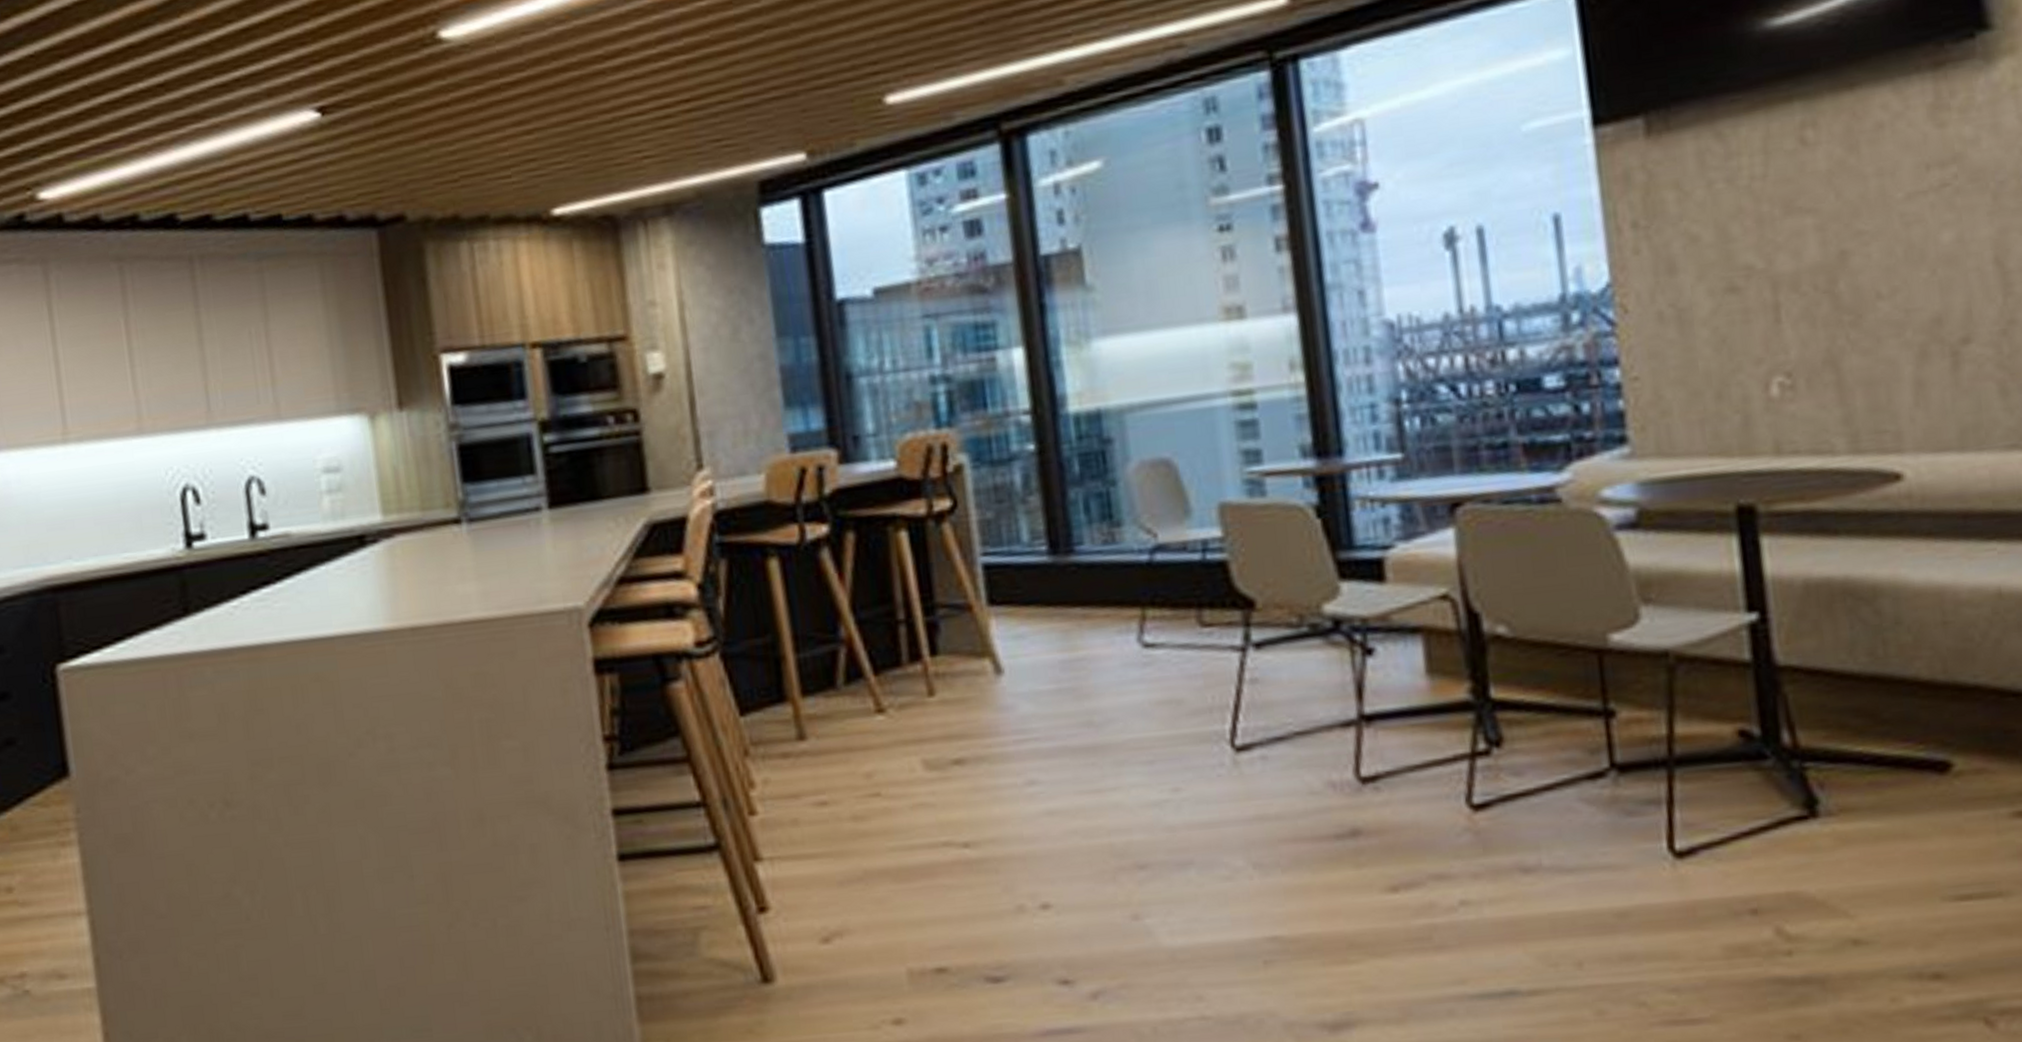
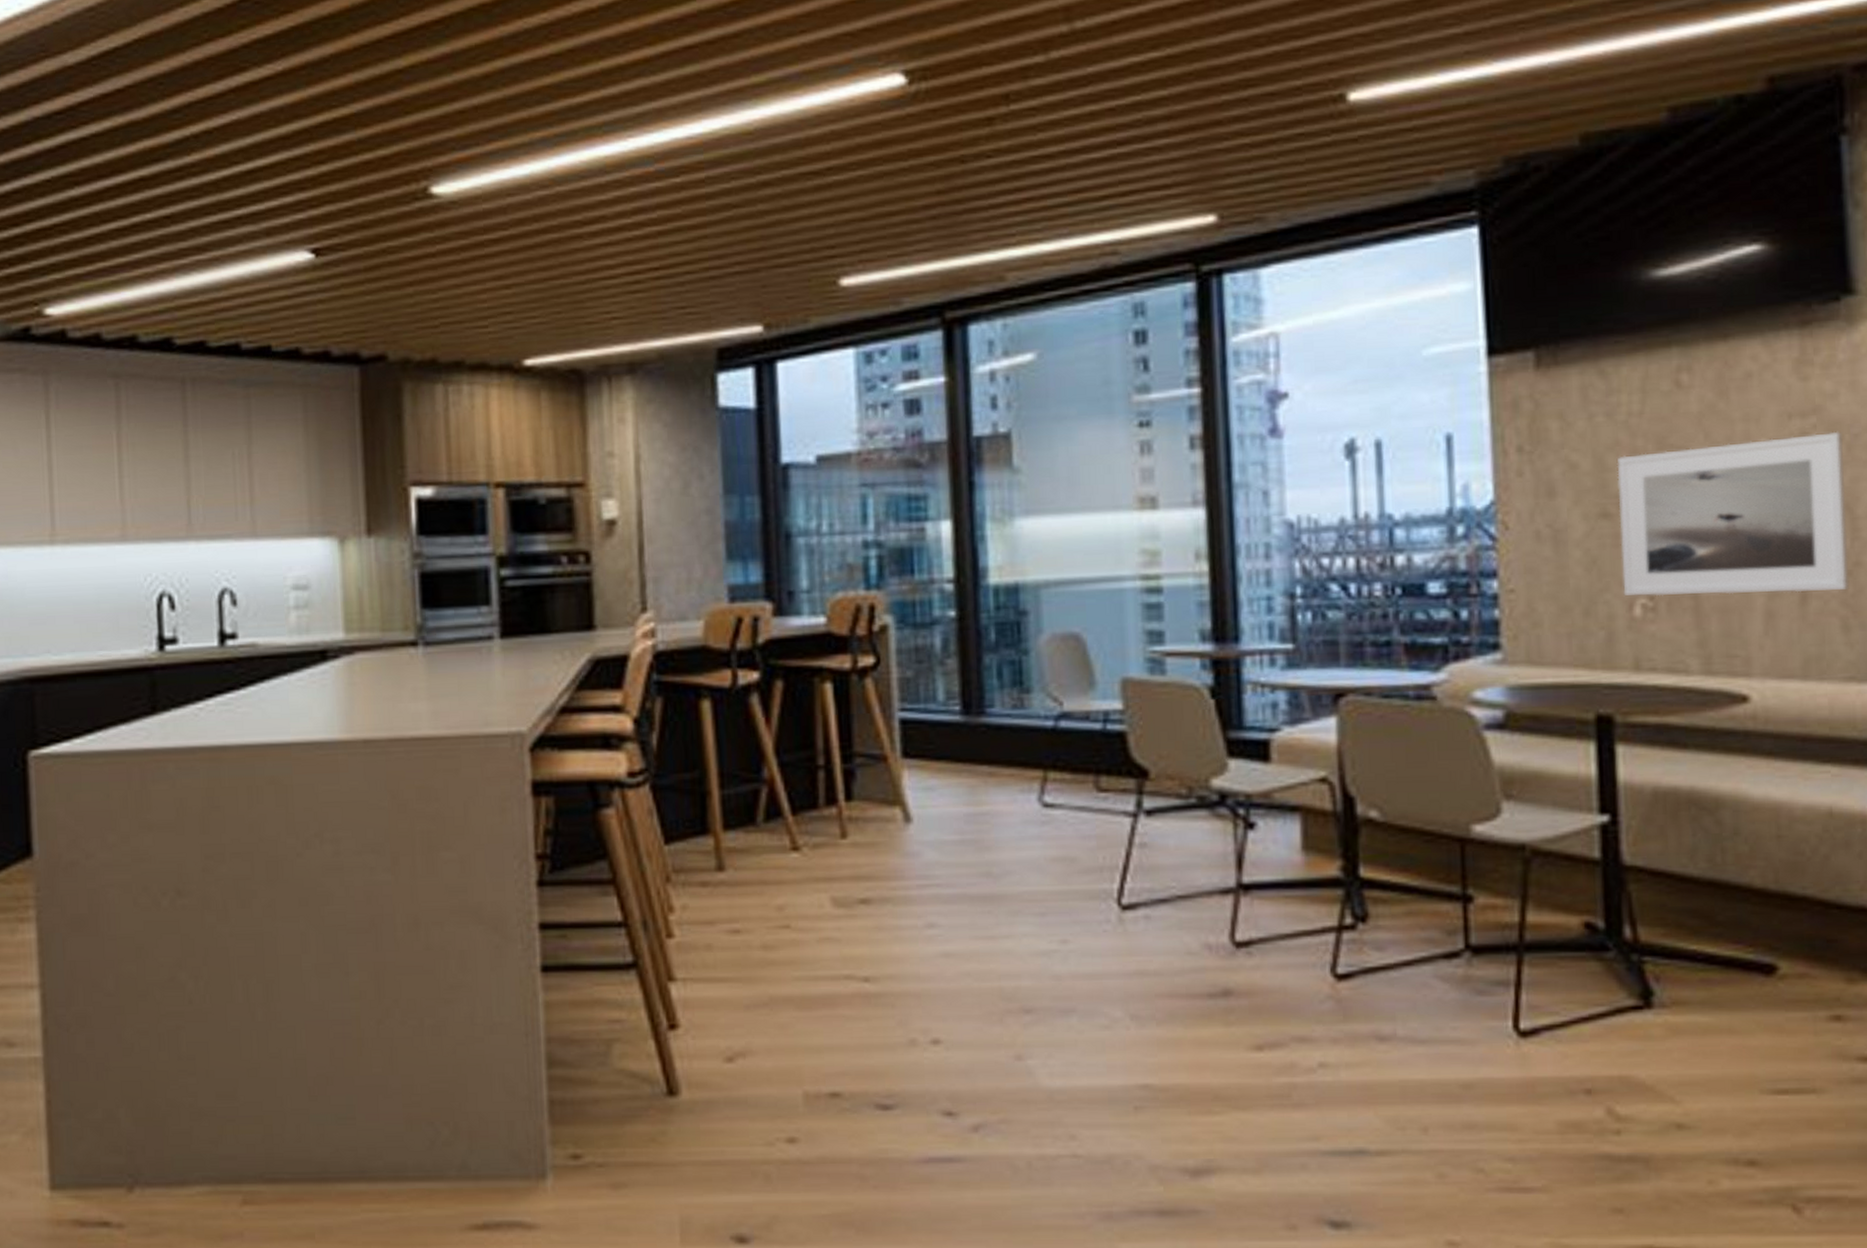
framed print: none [1741,179,2005,376] -> present [1617,431,1850,597]

